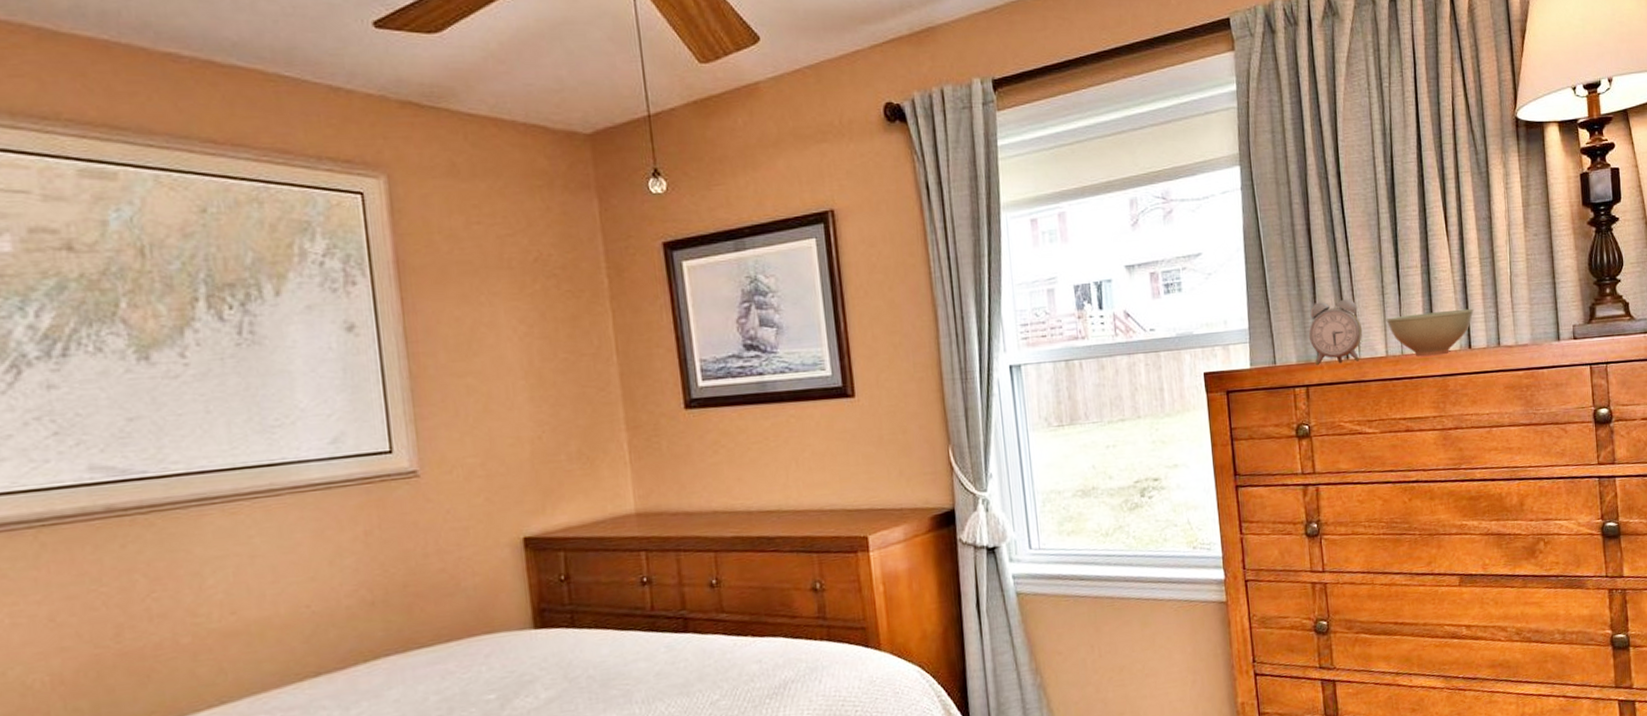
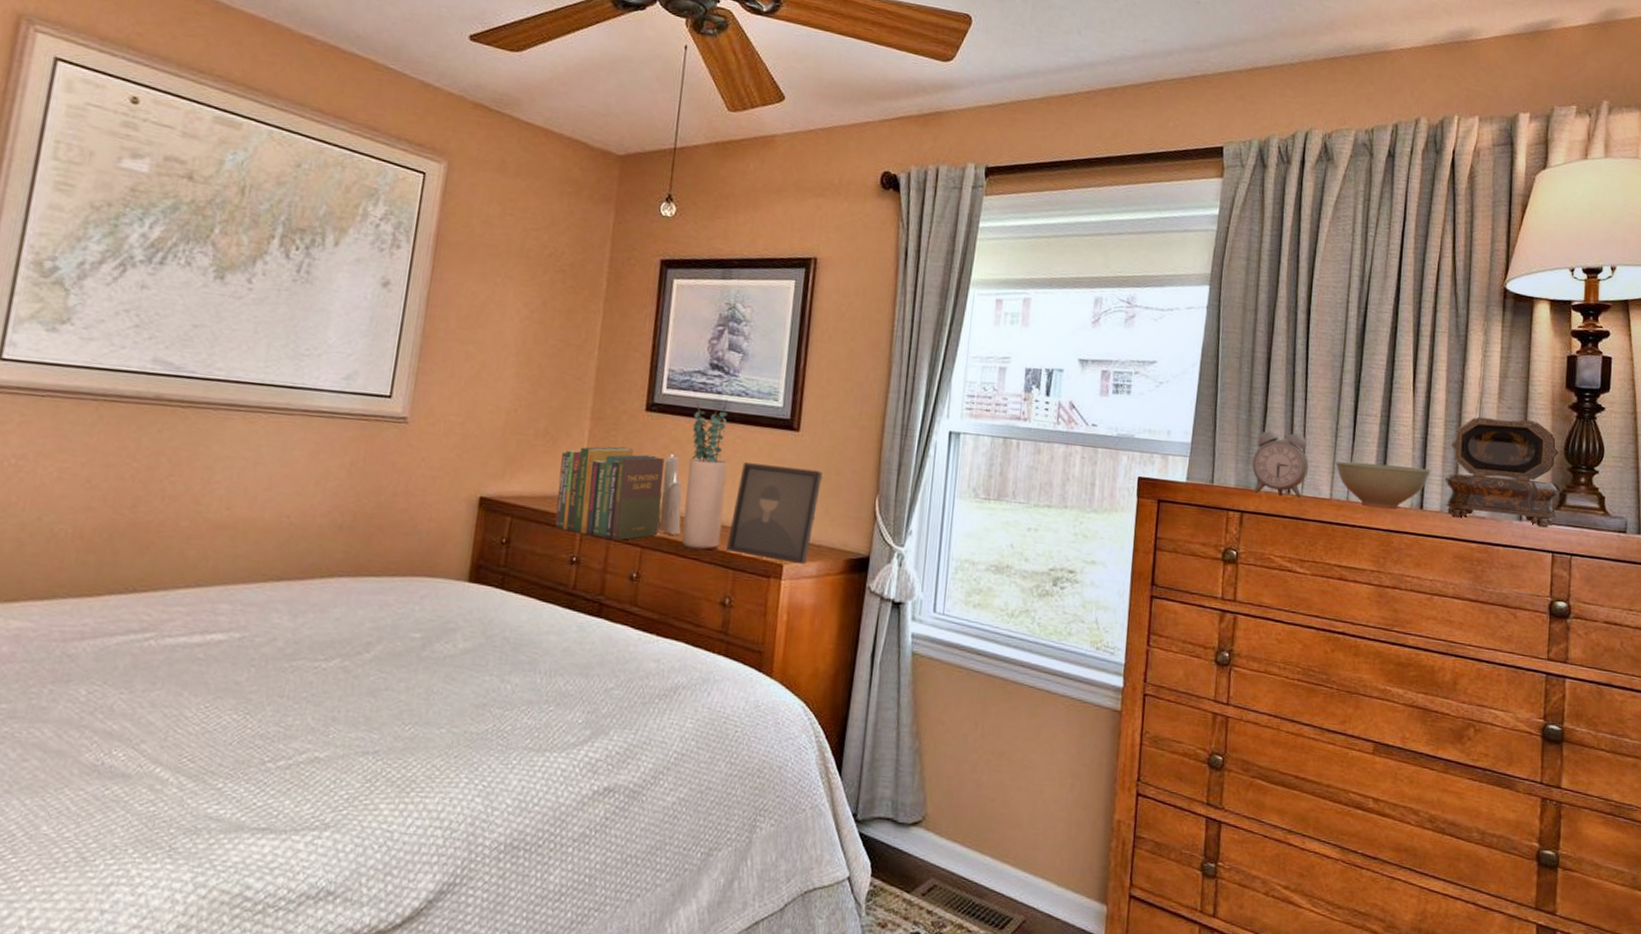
books: none [603,451,729,553] -> present [554,447,665,541]
candle: none [718,448,753,533] -> present [657,454,682,535]
vase: none [738,380,797,542] -> present [682,400,729,551]
picture frame: none [802,433,892,536] -> present [726,462,823,565]
jewelry box: none [1486,243,1590,350] -> present [1444,416,1561,528]

